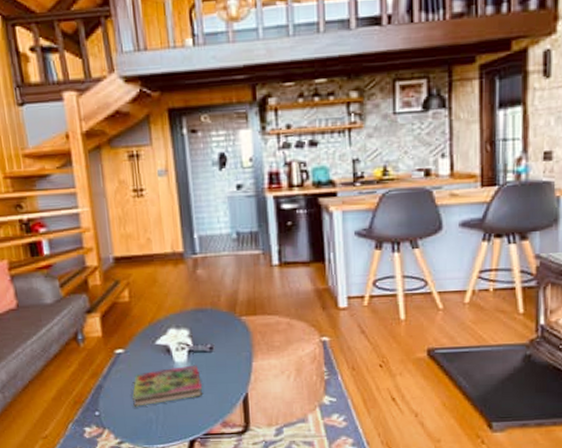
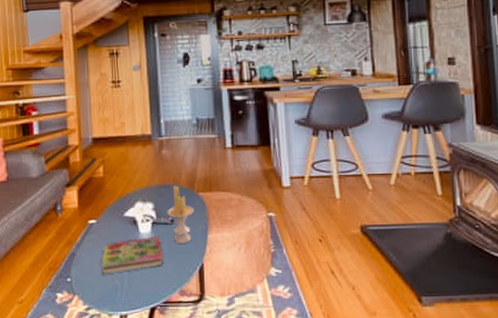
candle: none [205,309,236,373] -> present [167,186,194,244]

